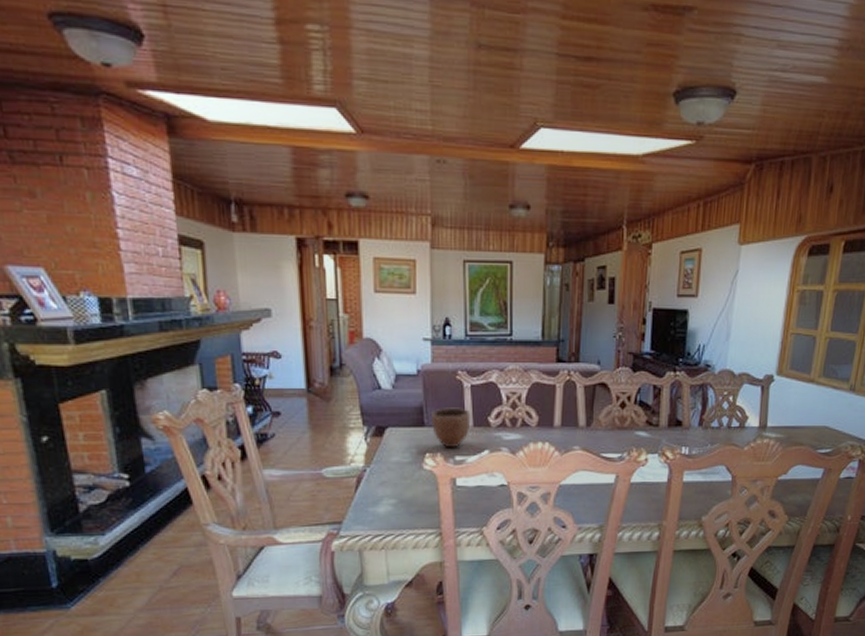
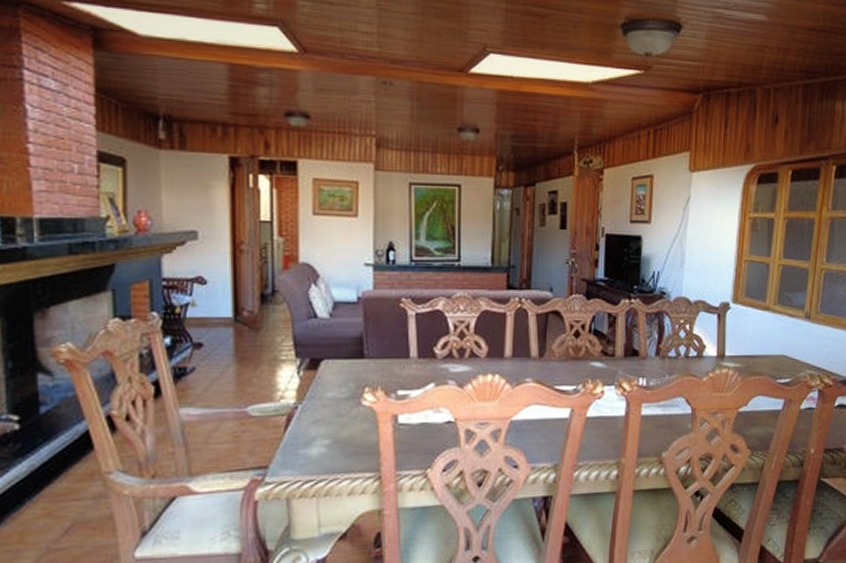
decorative bowl: present [430,407,471,447] -> none [371,337,415,381]

